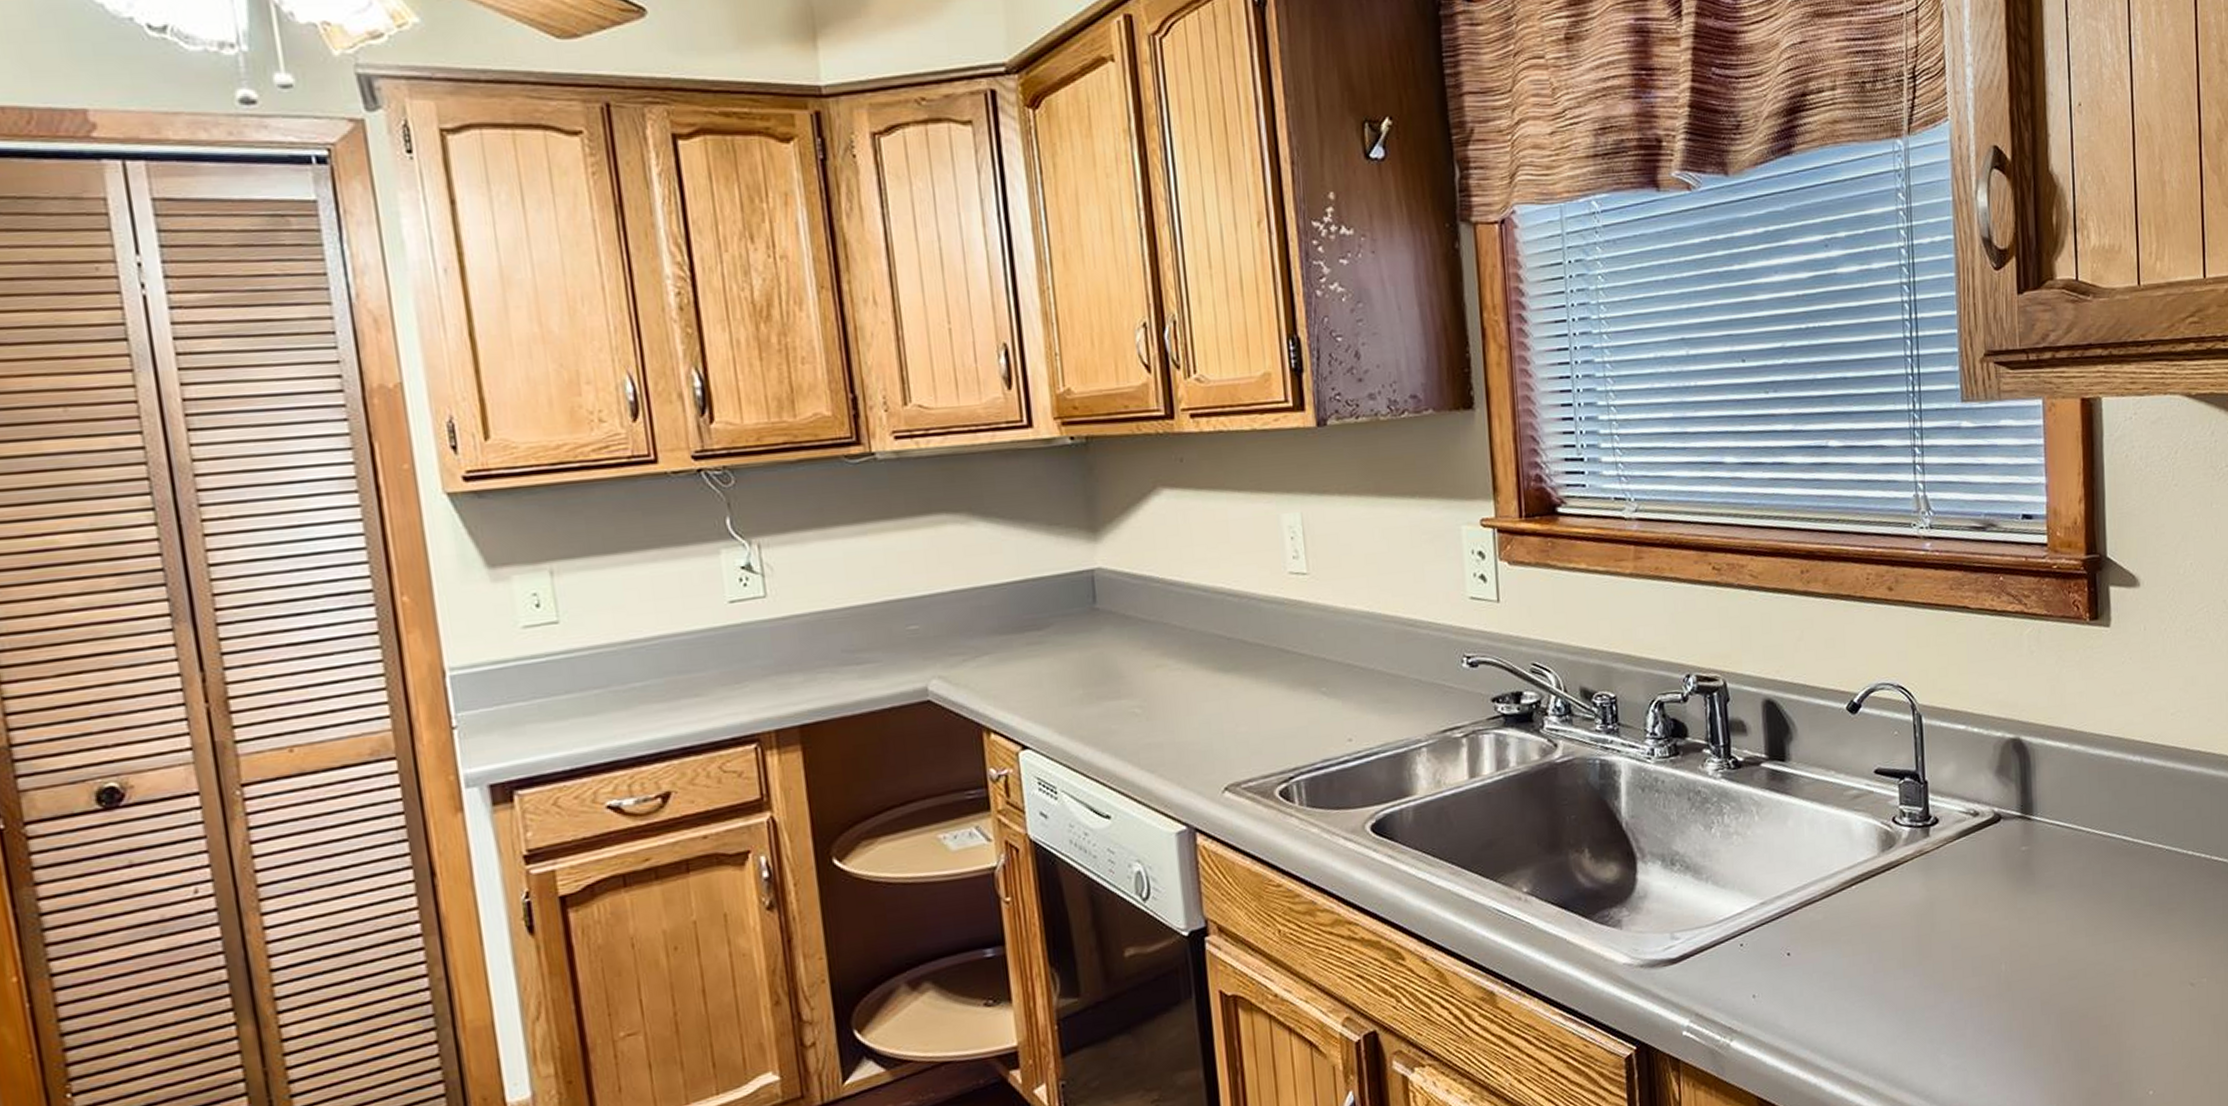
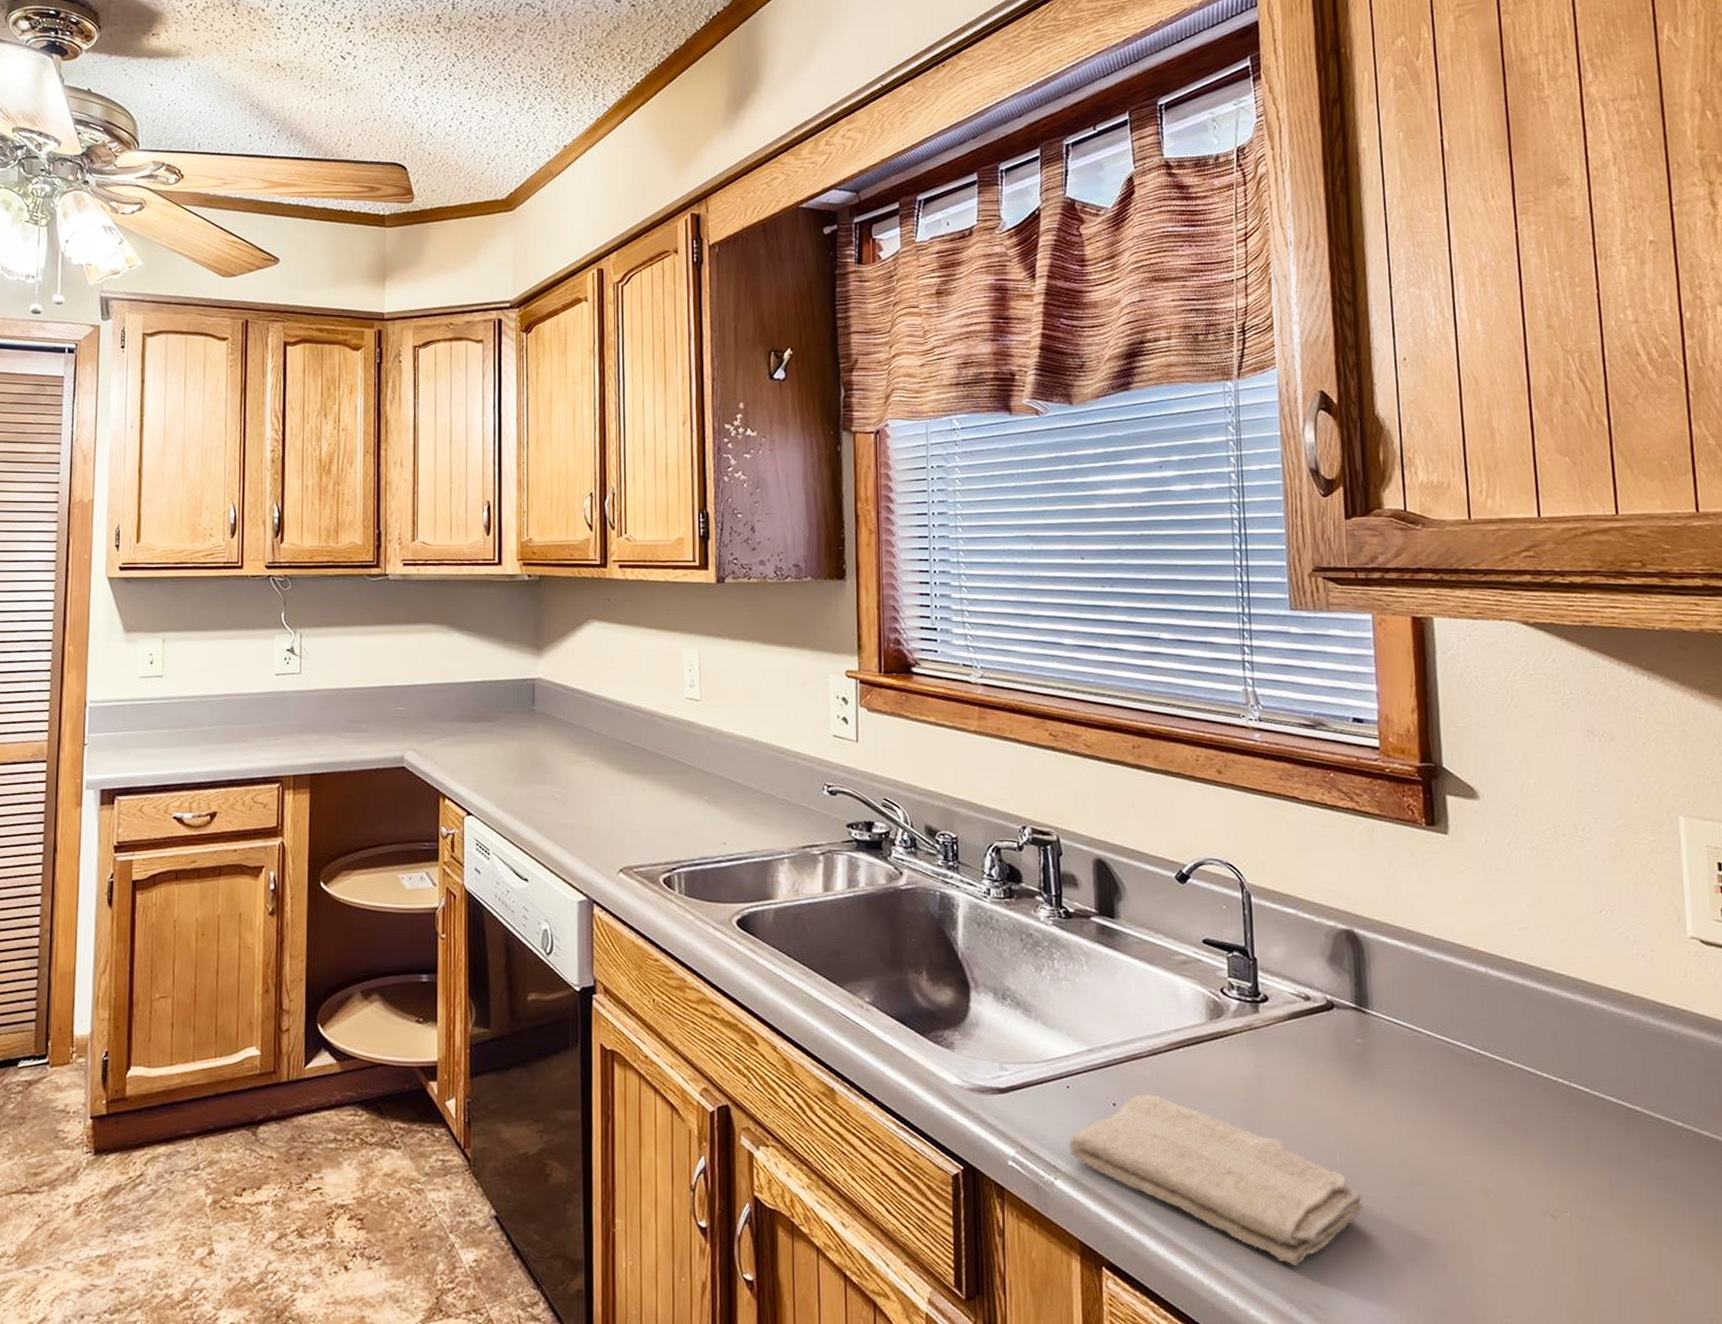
washcloth: none [1743,936,2025,1079] -> present [1069,1093,1363,1267]

